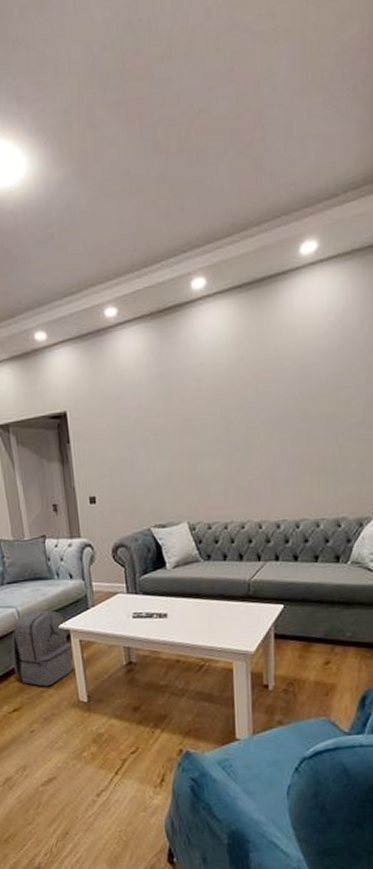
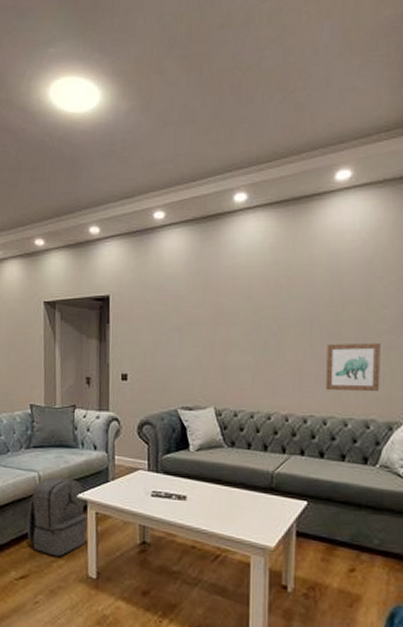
wall art: none [296,437,350,493] -> present [325,342,380,392]

